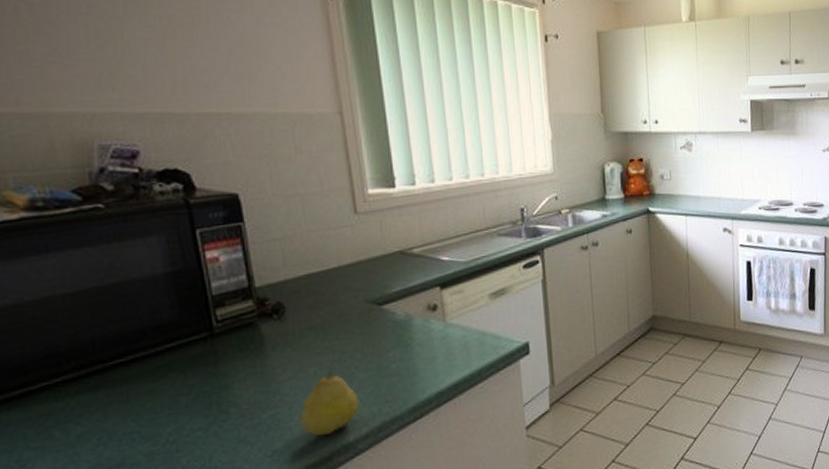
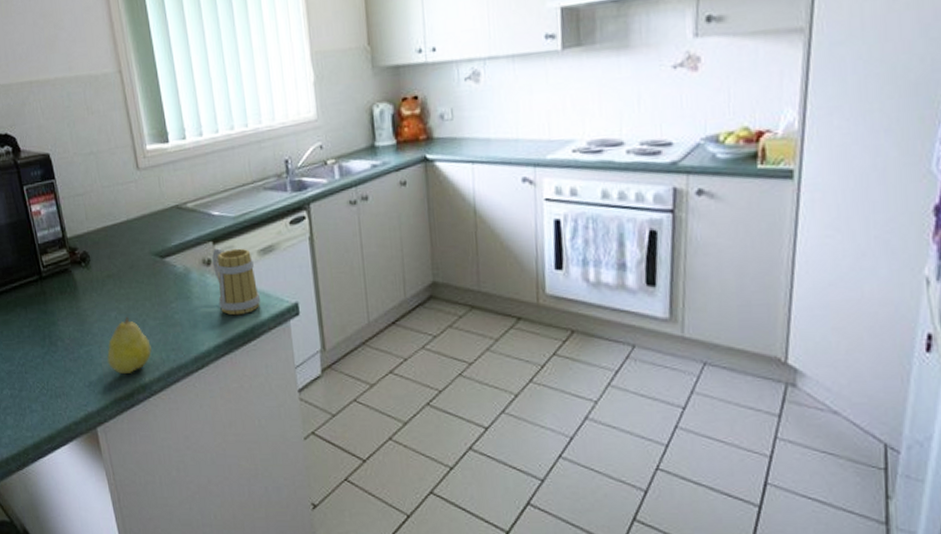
mug: none [439,292,491,360] -> present [212,248,261,316]

